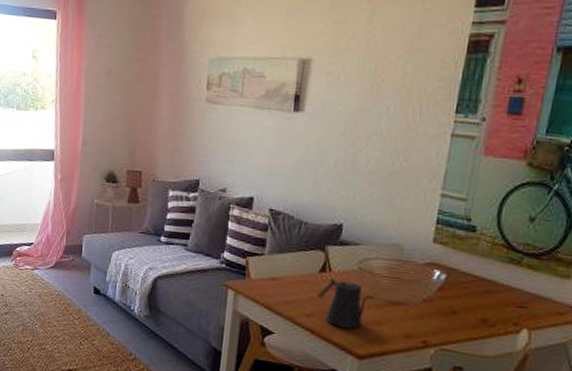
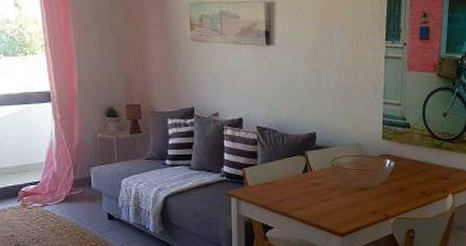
kettle: present [317,279,375,329] -> none [303,177,346,214]

